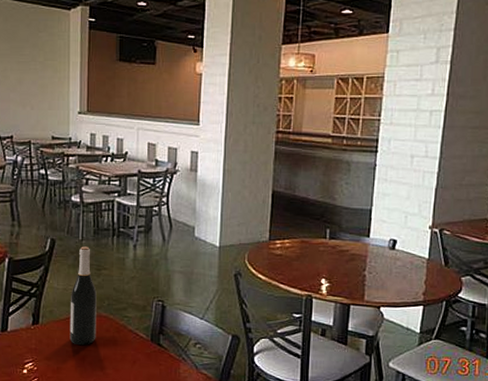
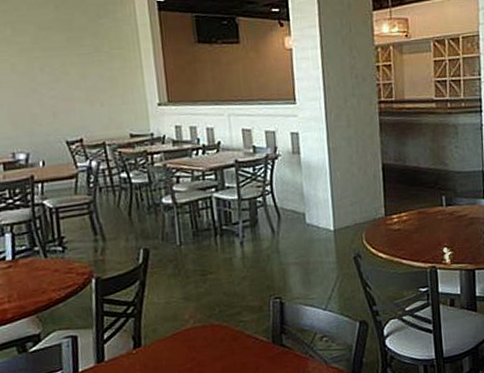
wine bottle: present [69,246,97,346] -> none [175,251,211,363]

